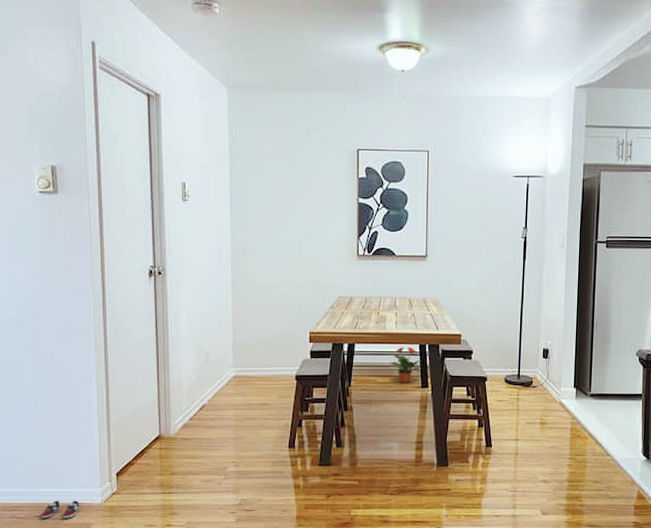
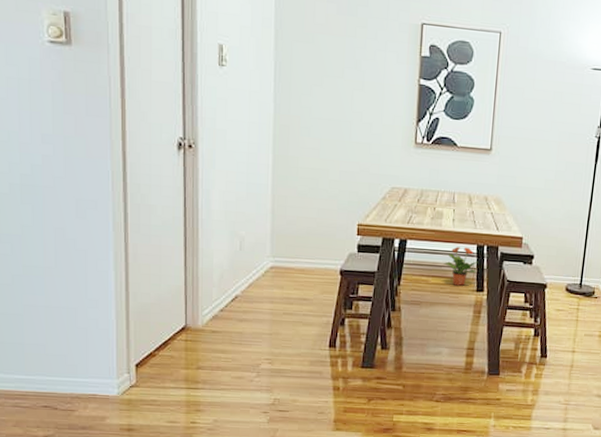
sneaker: present [41,500,80,518] -> none [48,390,94,410]

